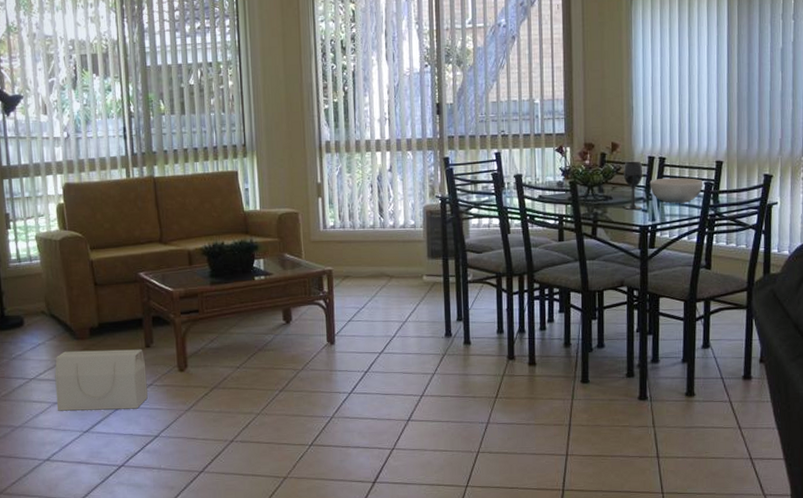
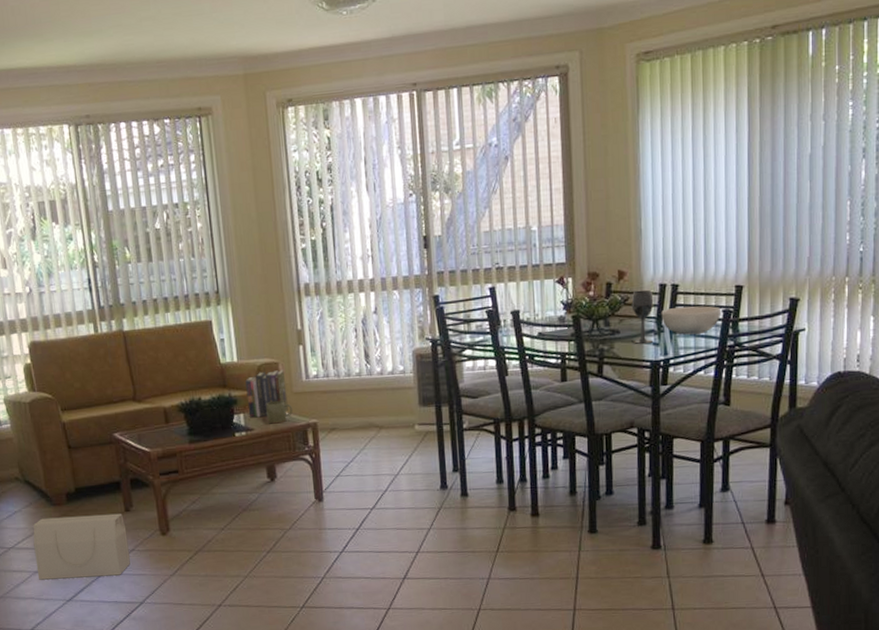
books: none [267,220,306,263] -> present [245,370,289,418]
mug: none [285,247,309,270] -> present [266,400,292,424]

